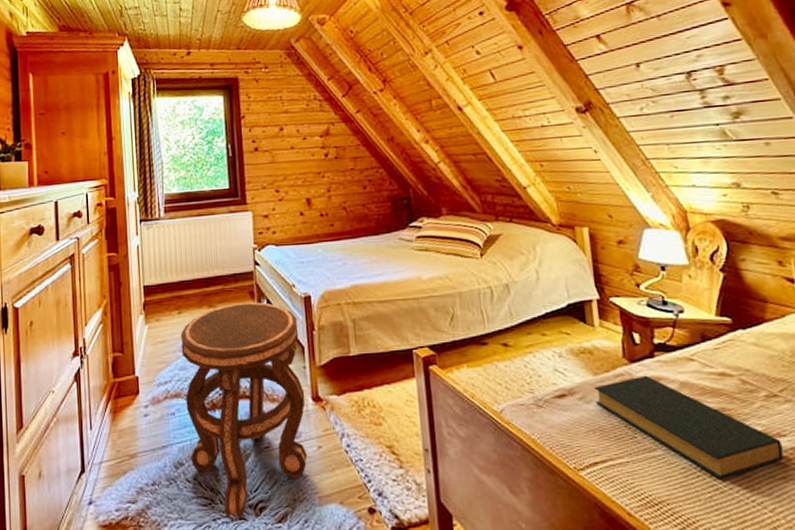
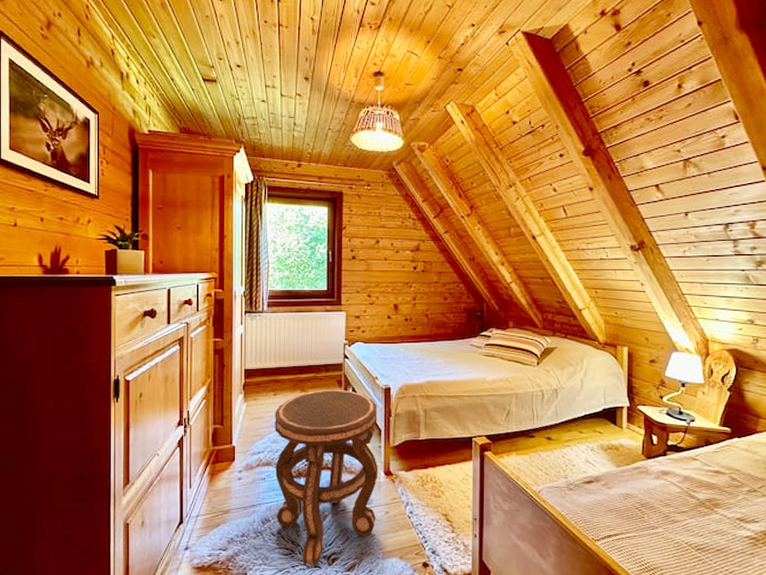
hardback book: present [594,375,784,479] -> none [616,469,754,553]

